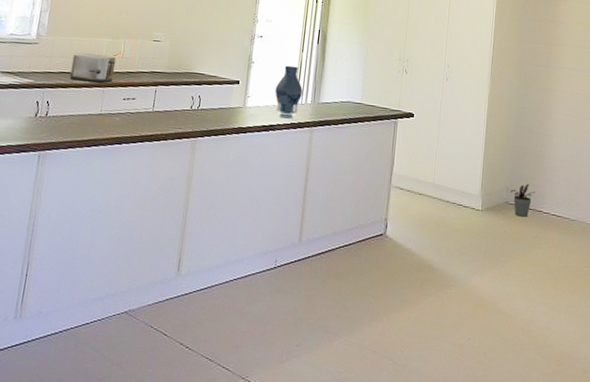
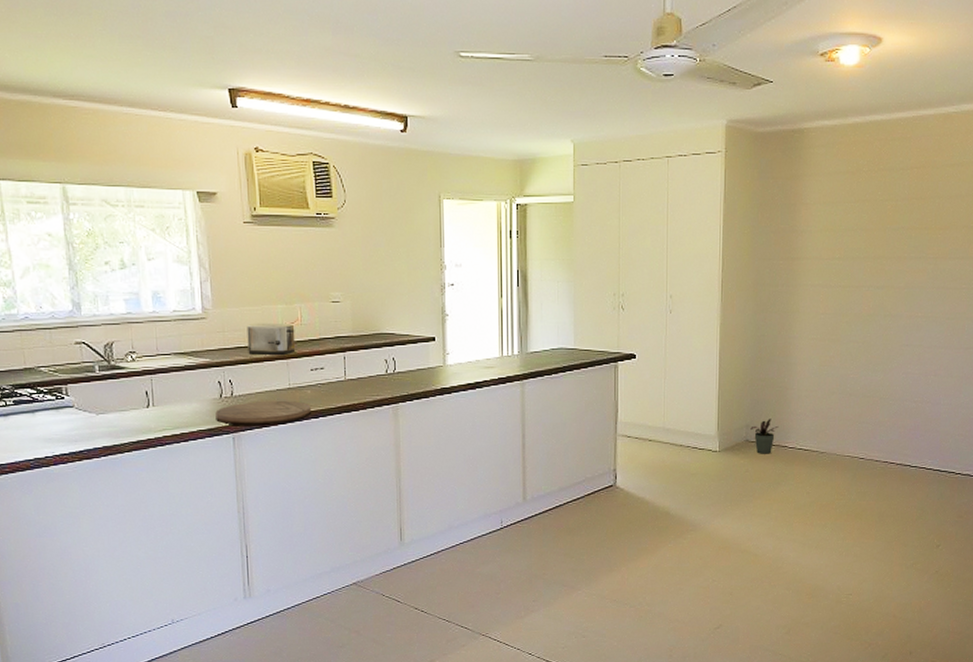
cutting board: none [26,123,117,147] -> present [215,400,311,426]
vase: present [275,65,304,119] -> none [477,314,508,373]

